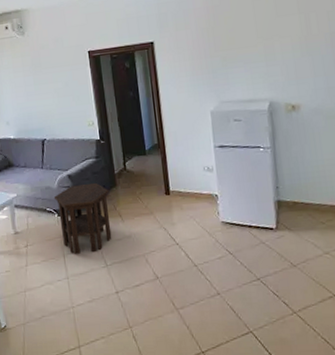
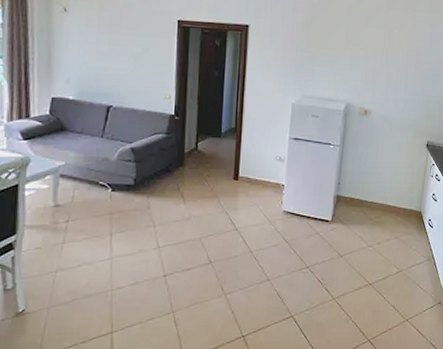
side table: present [54,182,112,254] -> none [110,159,175,233]

